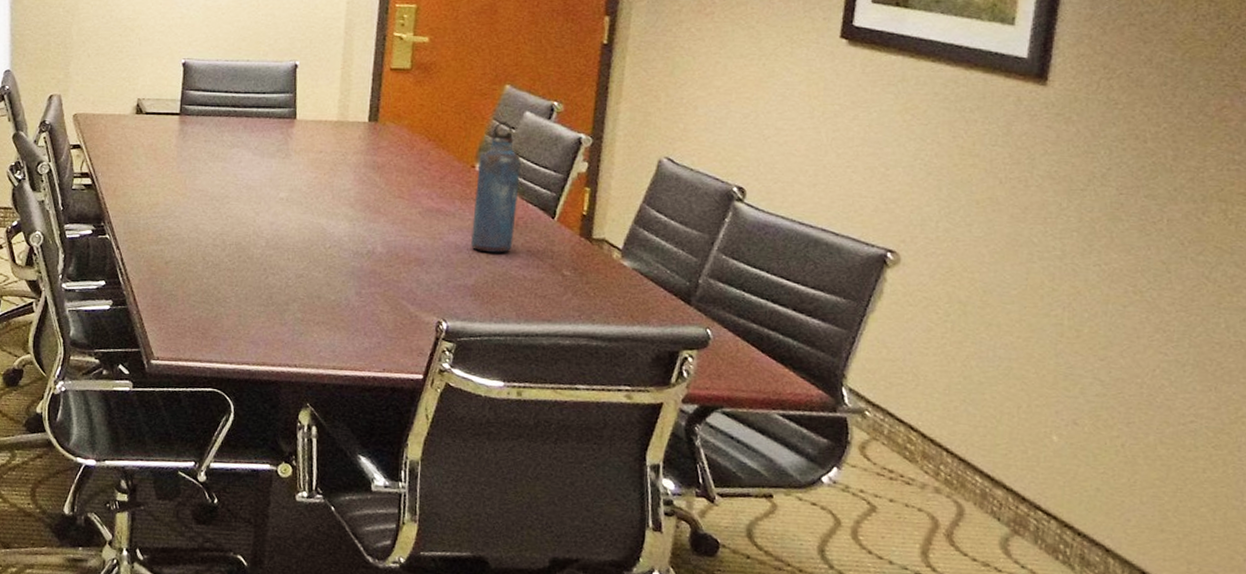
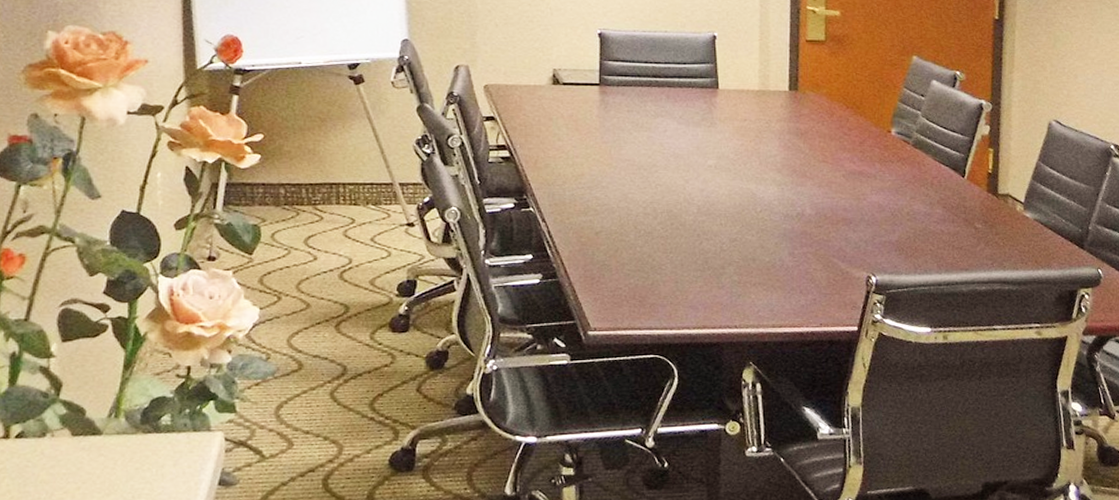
water bottle: present [471,122,524,253] -> none [892,90,934,210]

